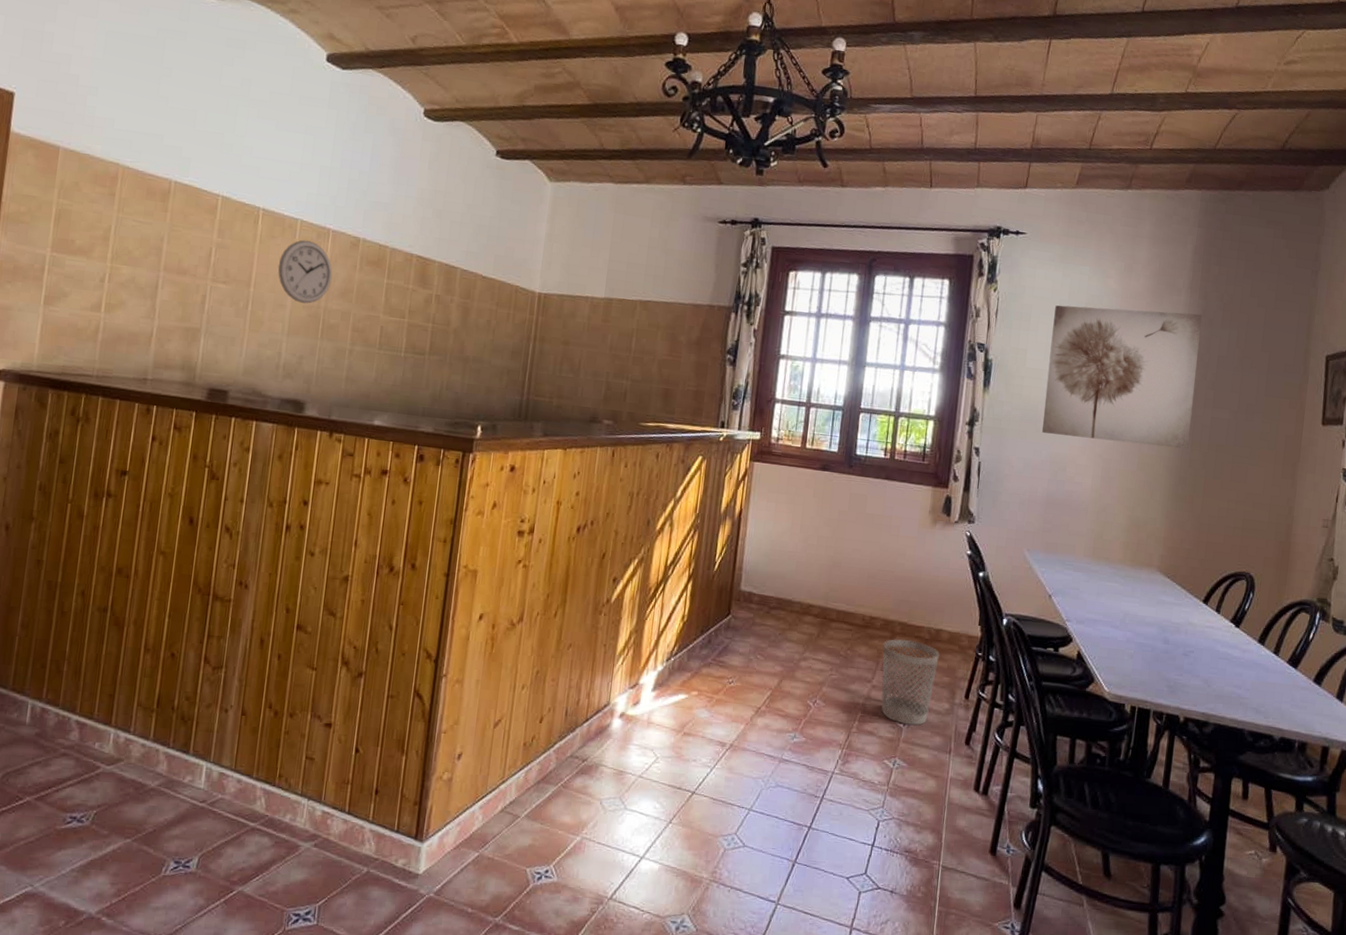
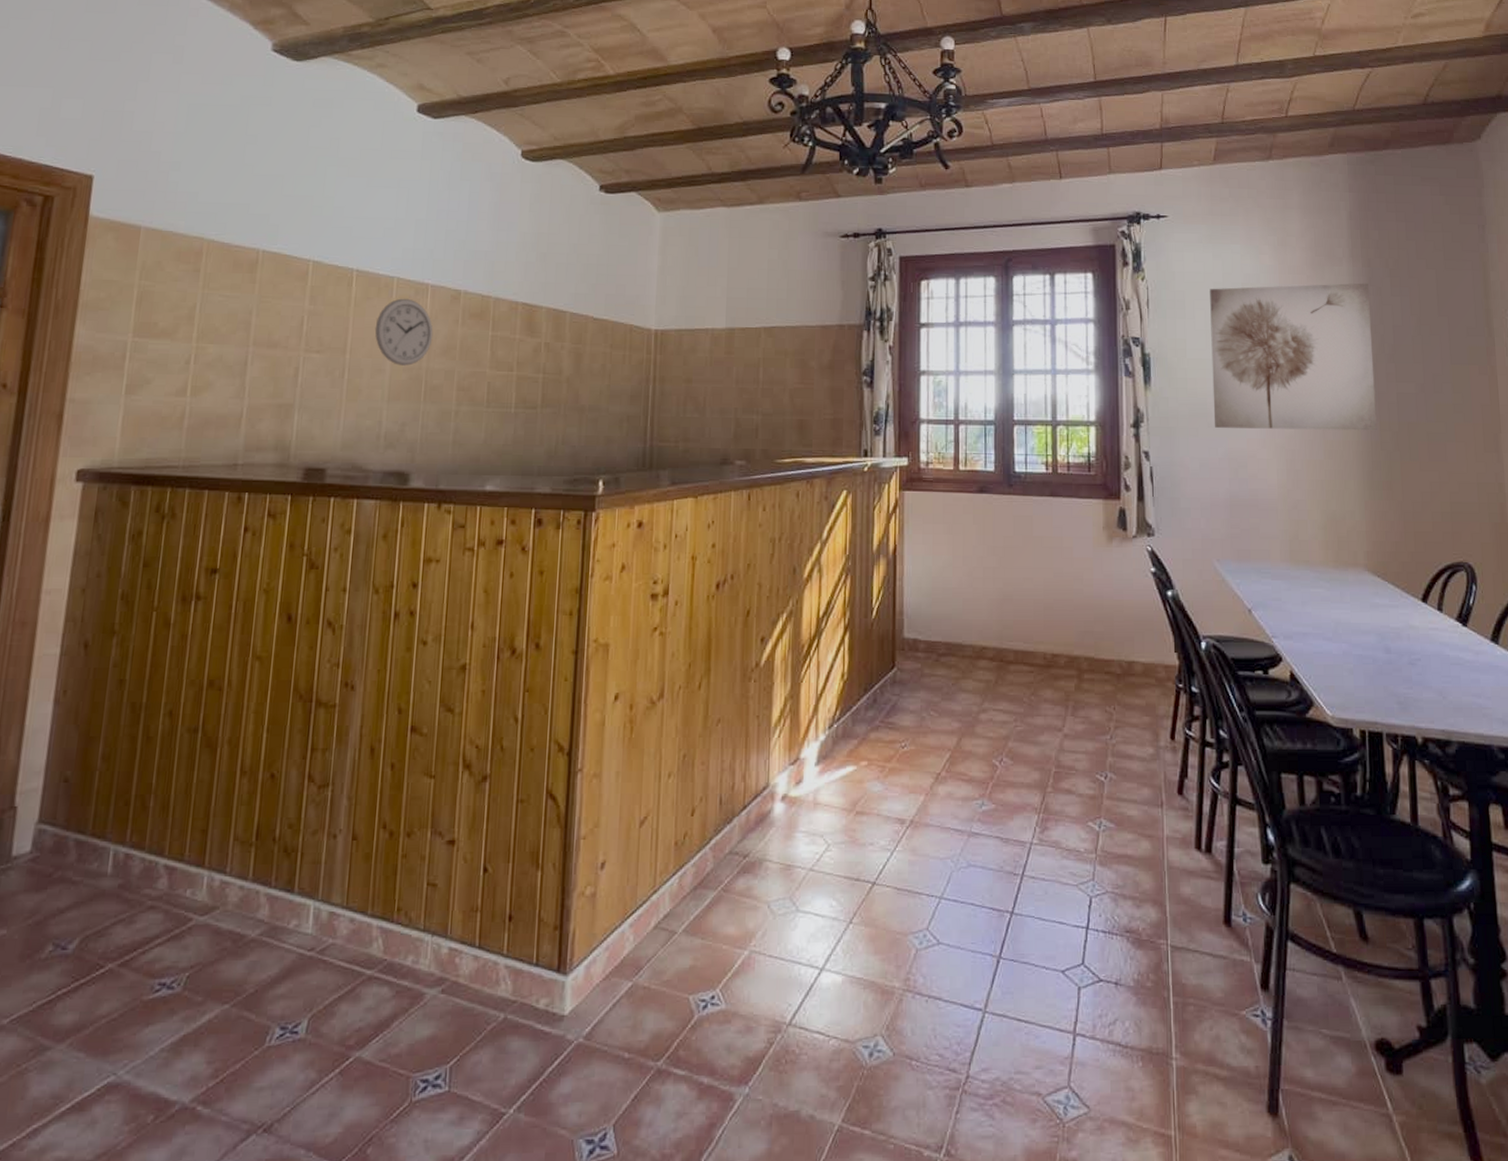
wastebasket: present [881,639,940,725] -> none [1071,677,1135,778]

